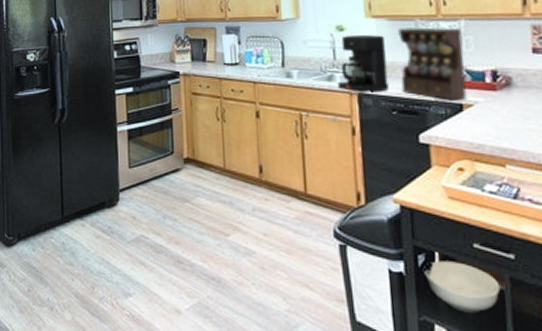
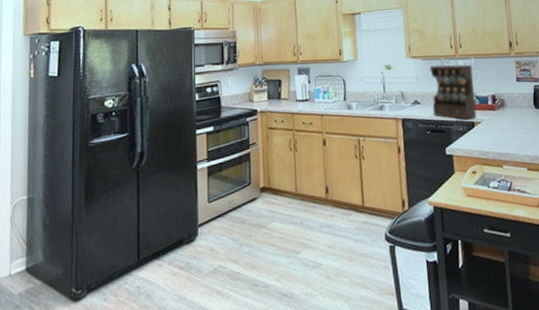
coffee maker: present [337,34,389,93] -> none [386,71,424,119]
bowl: present [424,261,501,313] -> none [451,245,502,285]

